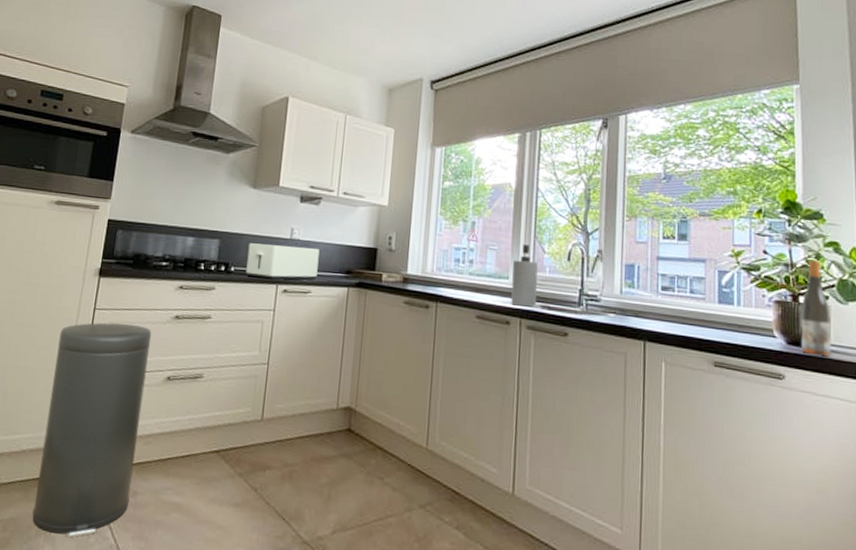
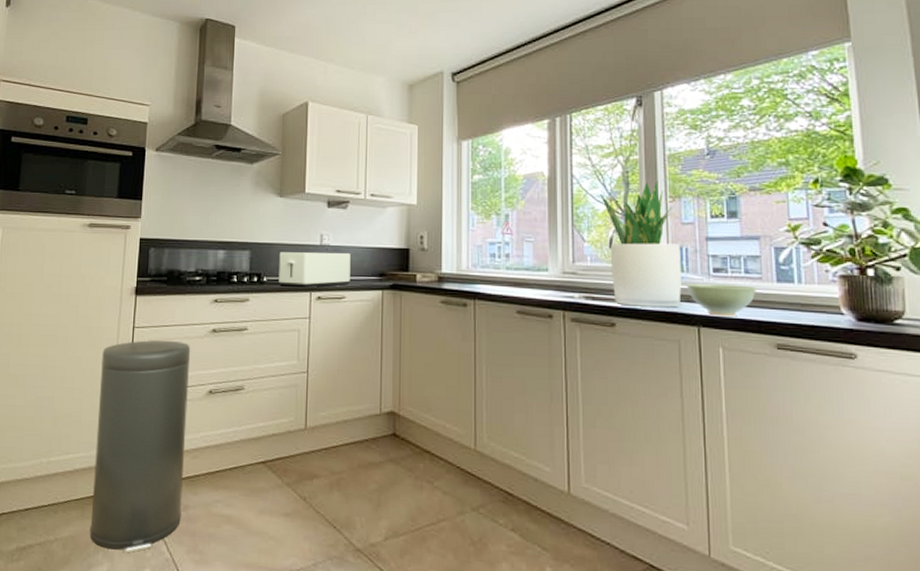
soap dispenser: present [511,244,538,307] -> none [552,234,580,299]
planter: none [562,201,633,322] -> present [600,182,682,308]
bowl: none [636,299,700,334] -> present [686,284,757,317]
wine bottle: present [800,260,832,357] -> none [870,229,909,332]

